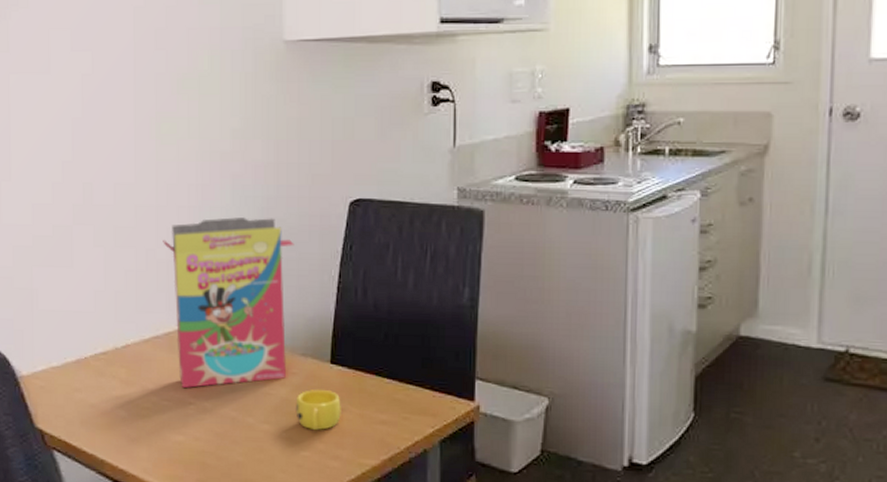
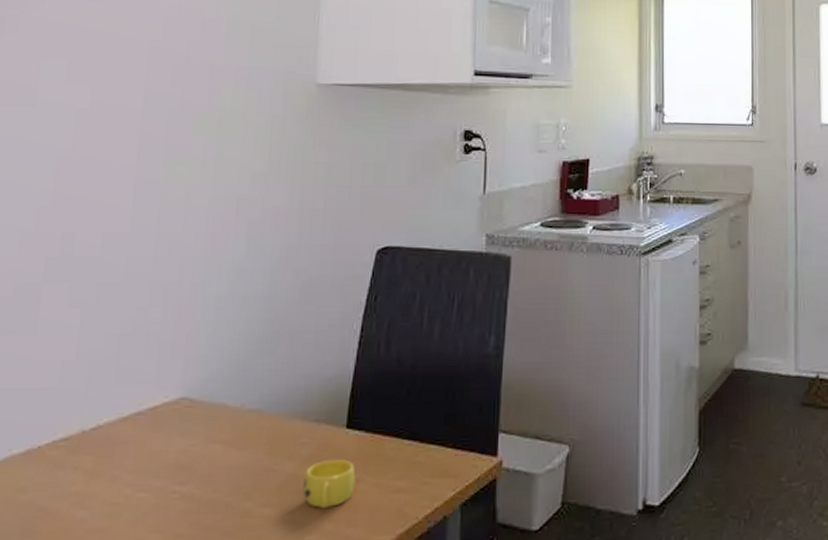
cereal box: present [163,217,294,389] -> none [158,269,314,474]

